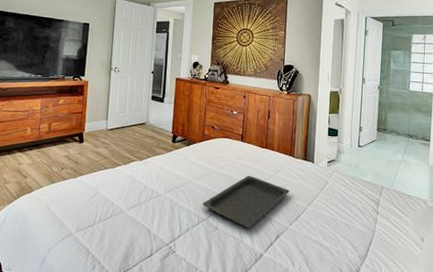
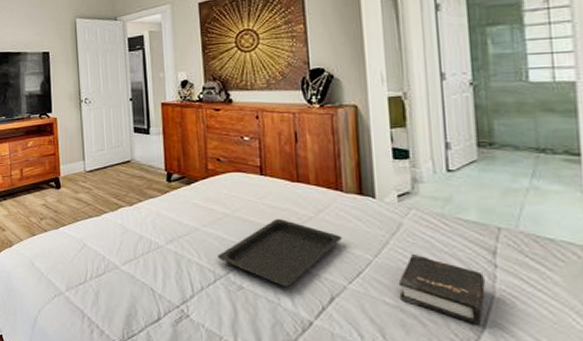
hardback book: none [320,204,371,253] -> present [398,254,485,325]

